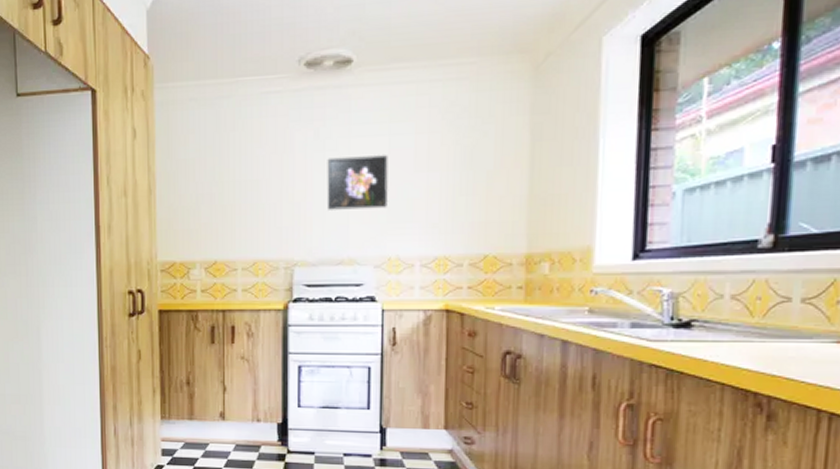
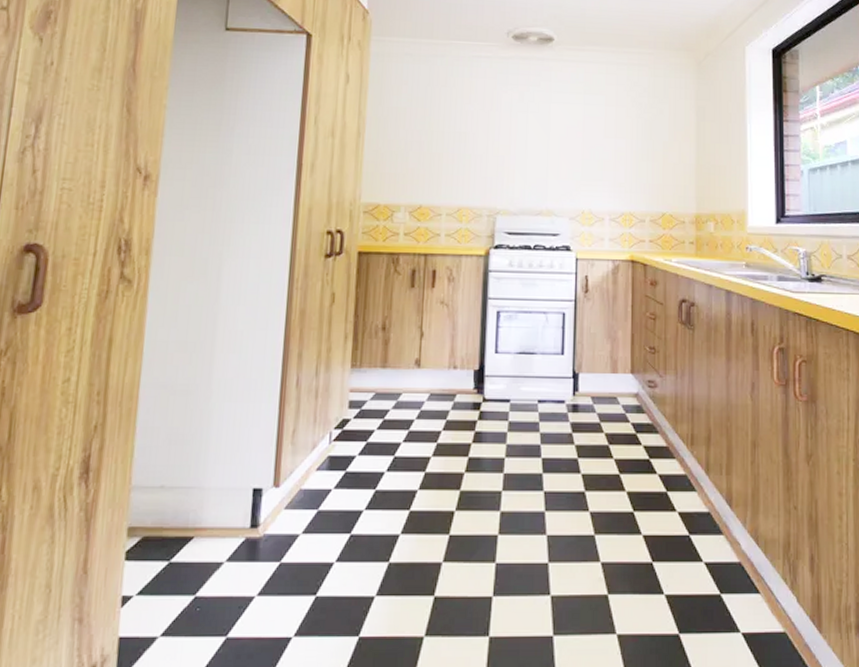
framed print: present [327,155,388,210] -> none [528,119,583,167]

